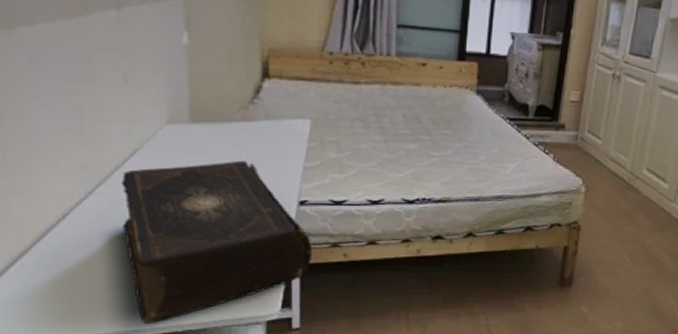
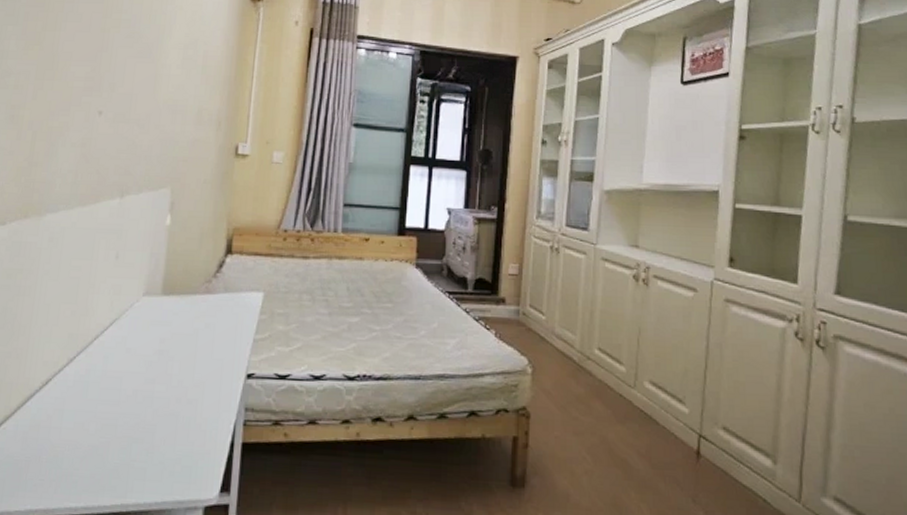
book: present [122,160,313,325] -> none [90,331,256,502]

